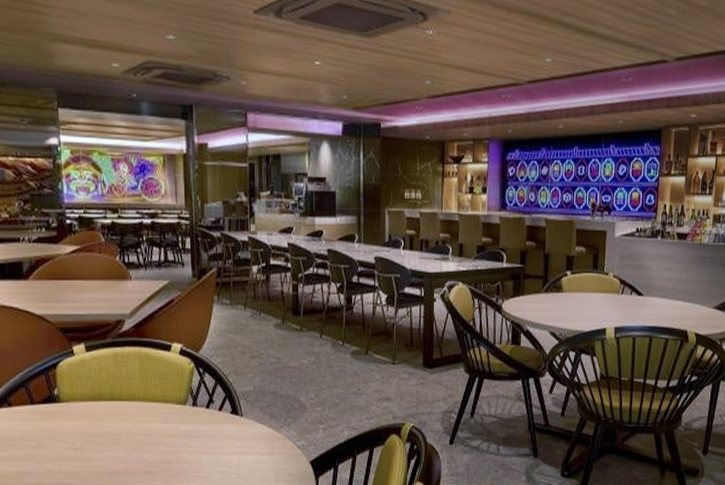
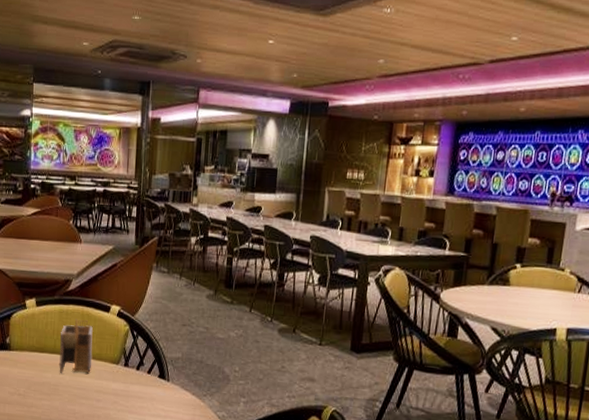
napkin holder: none [117,361,156,421] -> present [59,319,94,373]

